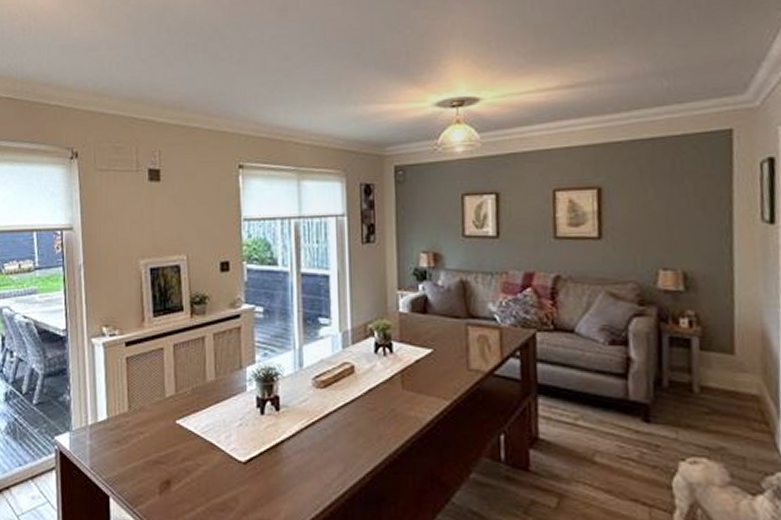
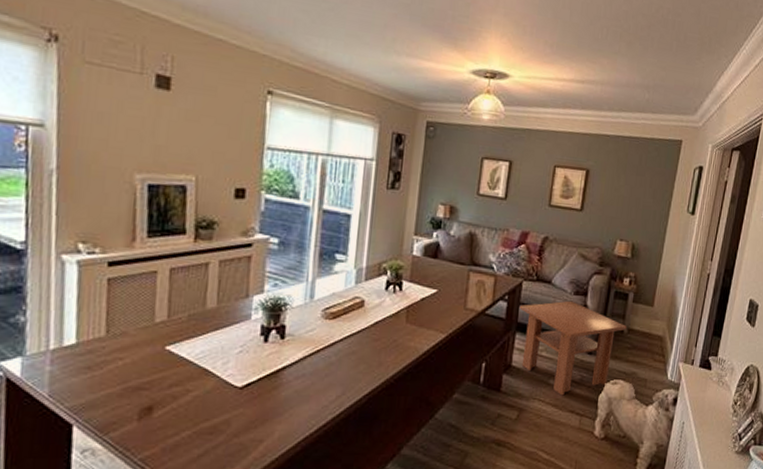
coffee table: none [536,353,697,479] -> present [519,300,627,396]

